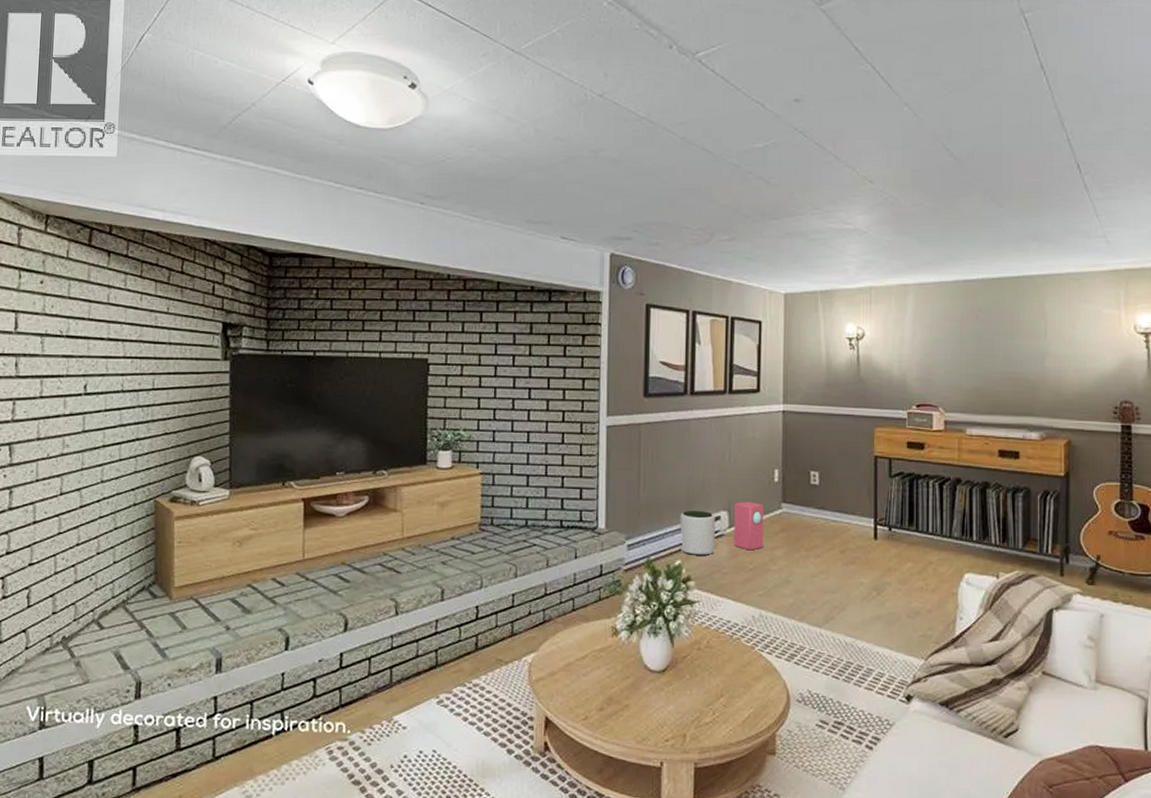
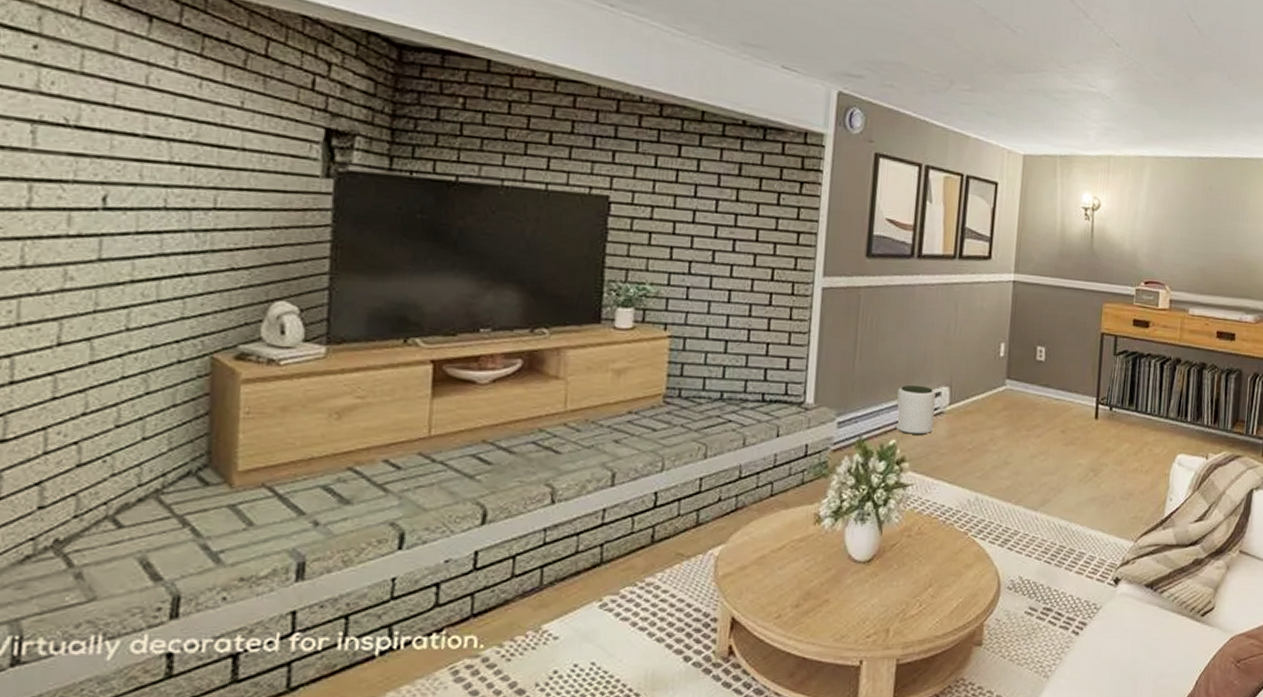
speaker: present [734,501,763,551] -> none [953,376,987,430]

